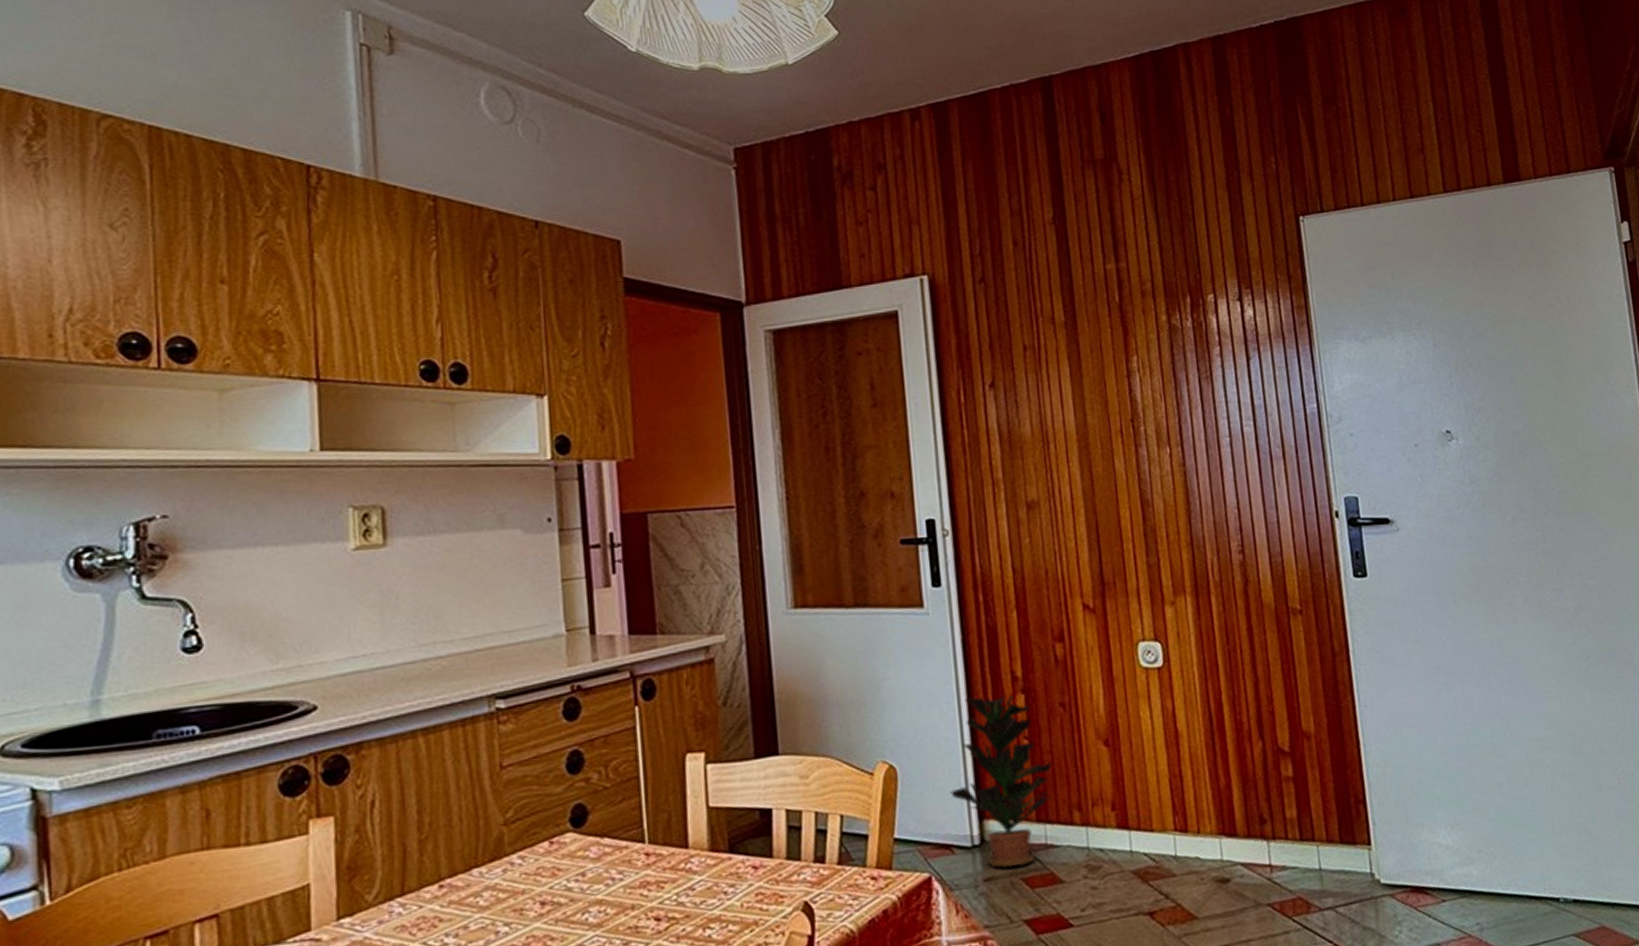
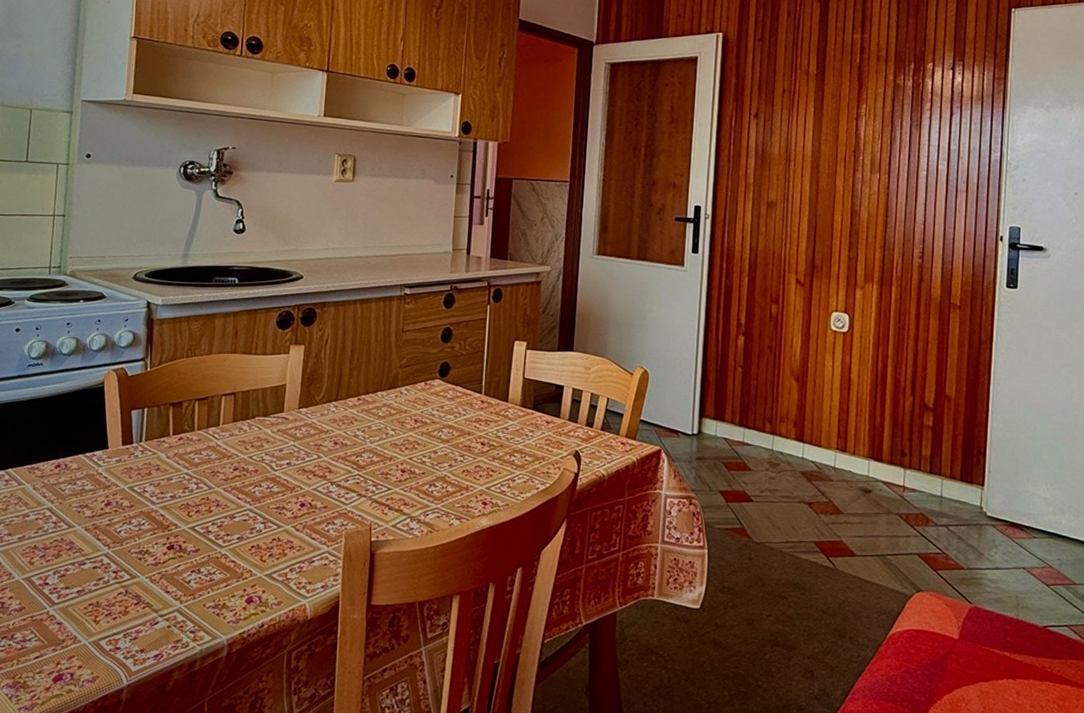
potted plant: present [950,694,1052,868] -> none [682,333,756,454]

